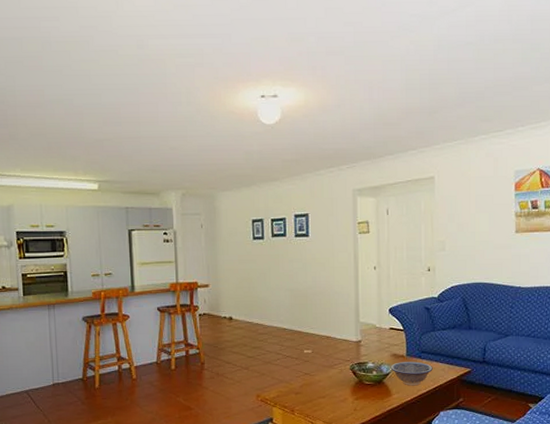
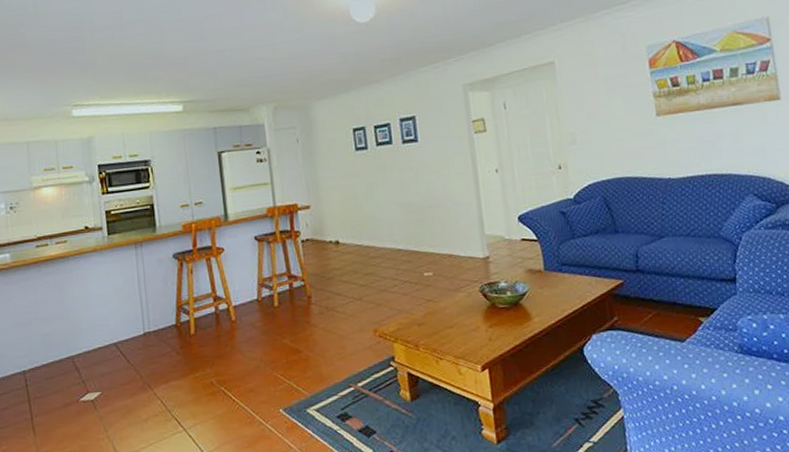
decorative bowl: present [390,361,433,386] -> none [526,276,578,307]

